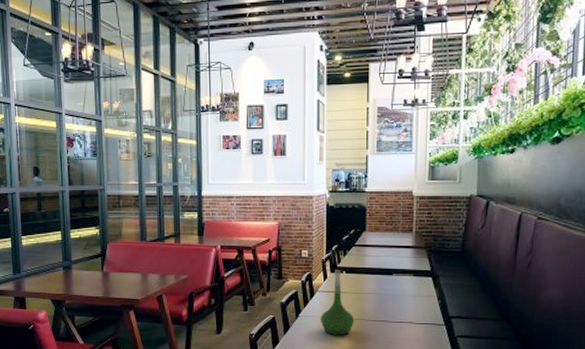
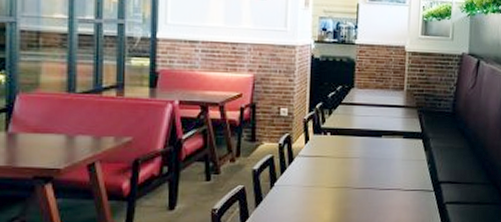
vase: present [321,270,355,336] -> none [300,131,339,207]

